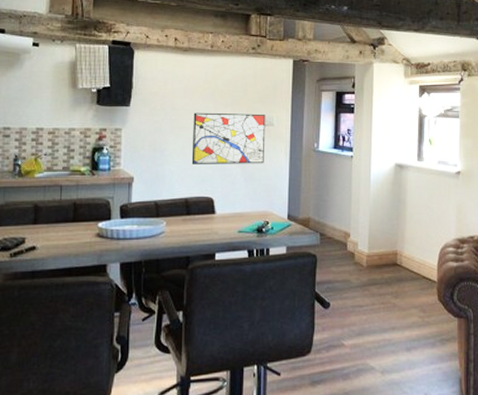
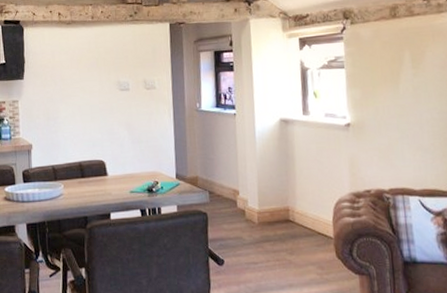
wall art: present [191,112,266,164] -> none [80,78,149,130]

